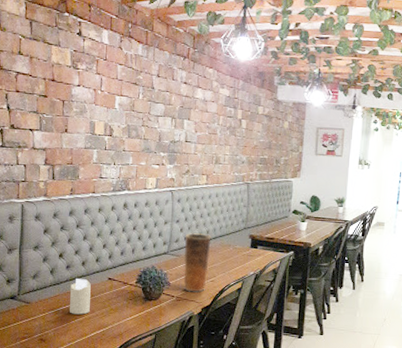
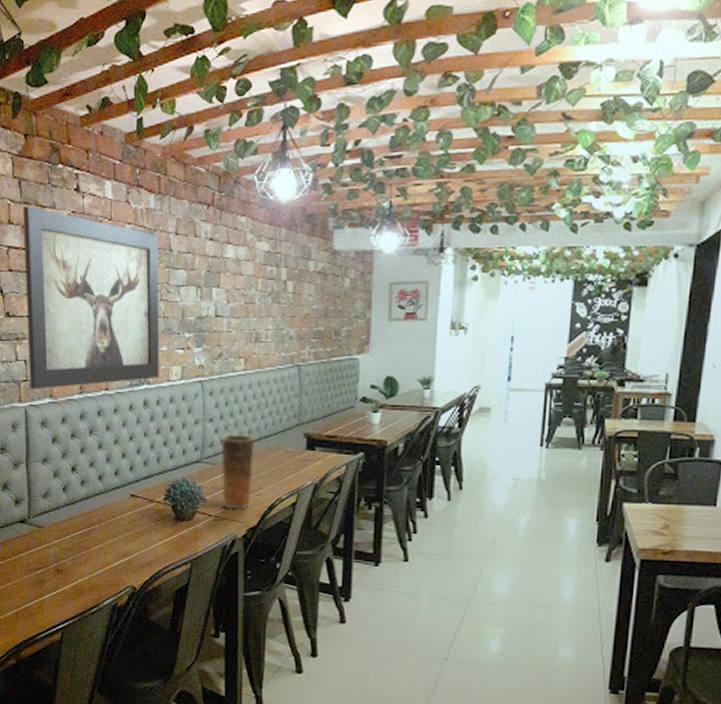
wall art: none [27,41,144,189] -> present [22,205,159,389]
candle: present [70,279,91,315] -> none [87,496,111,540]

